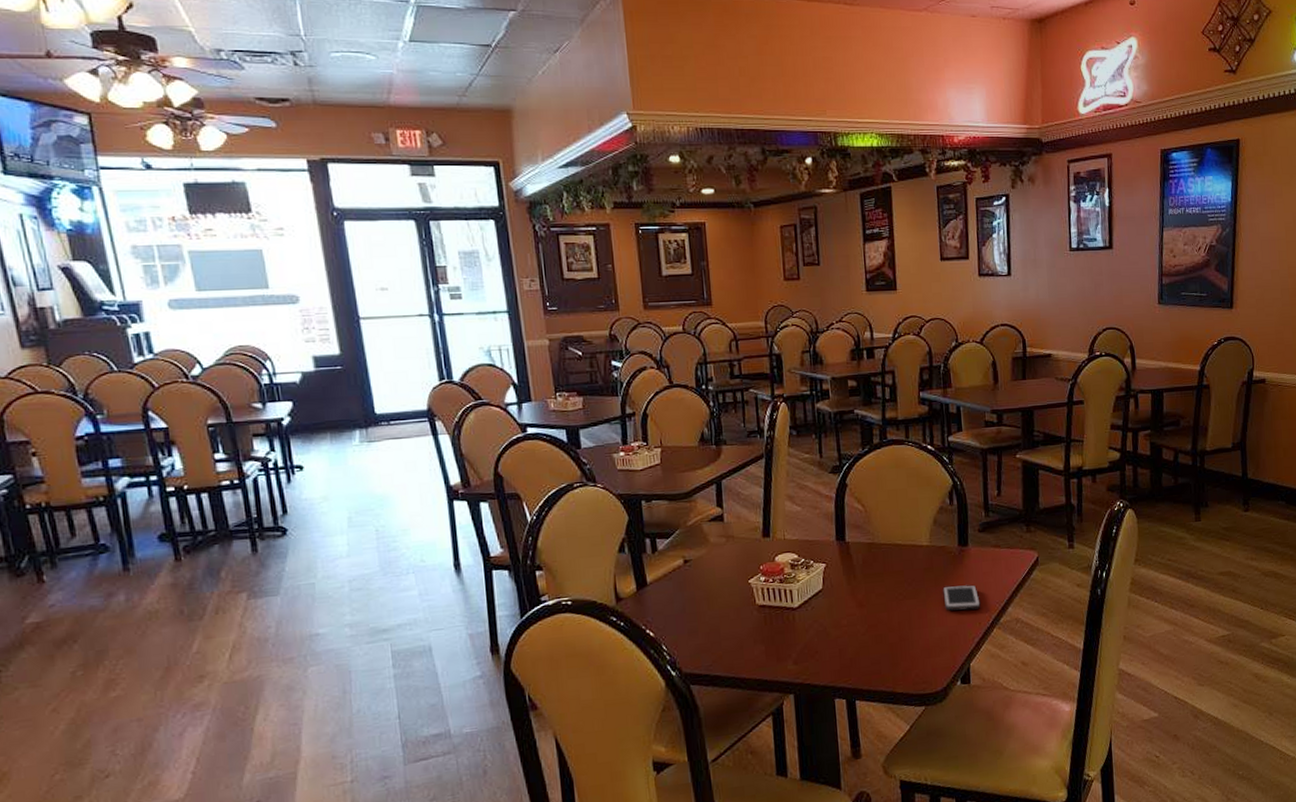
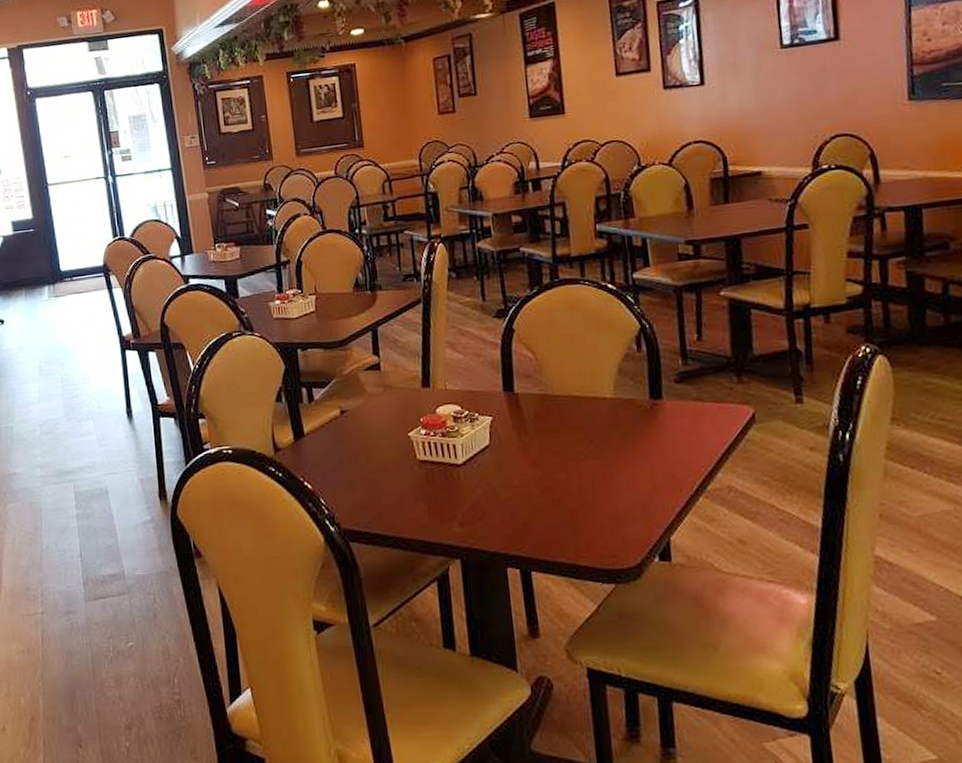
cell phone: present [942,584,981,611] -> none [632,444,681,474]

